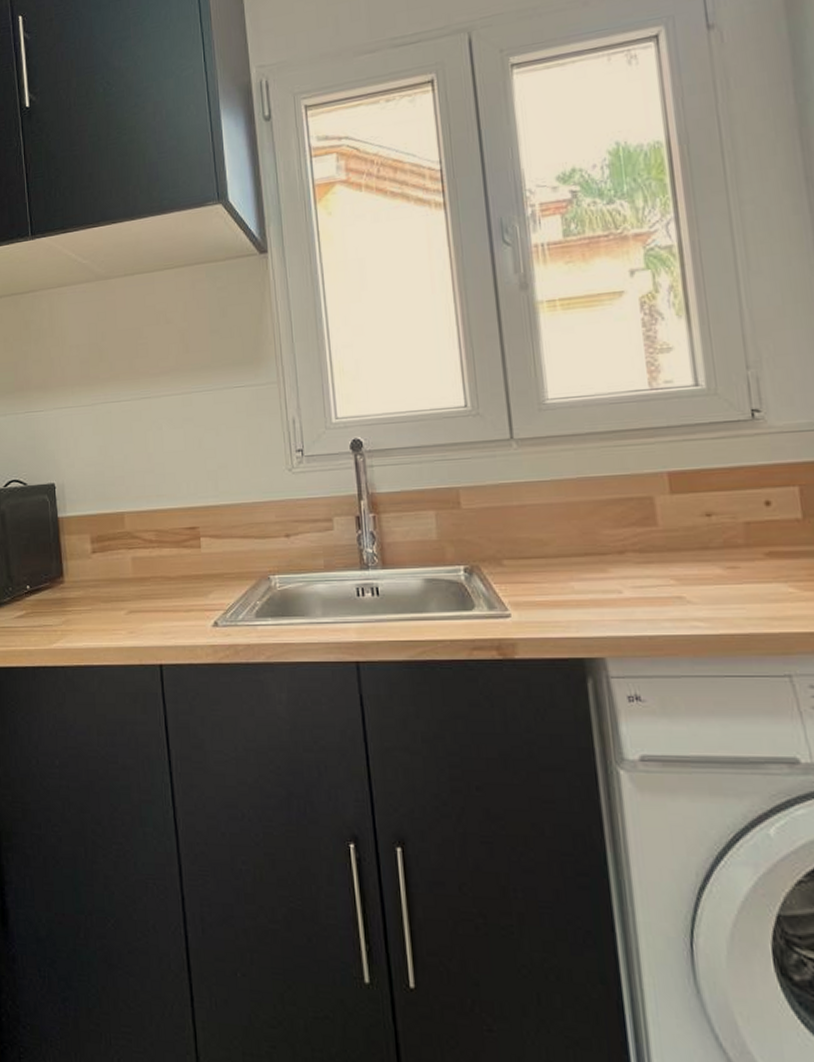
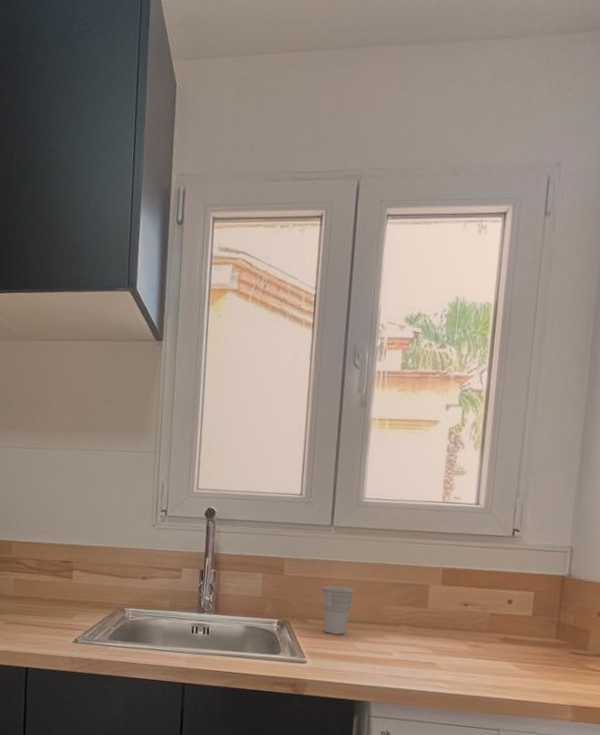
cup: none [513,512,558,576] -> present [322,585,355,635]

